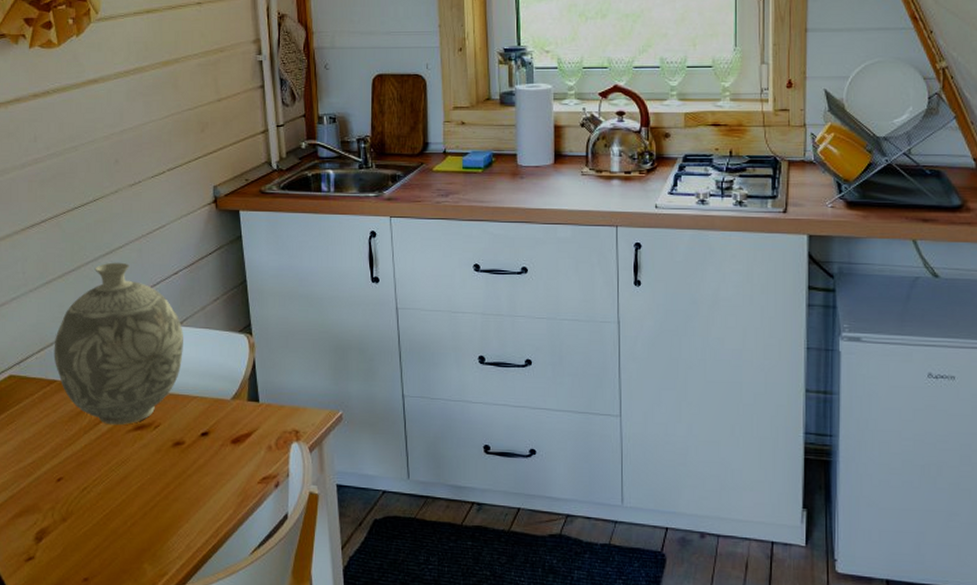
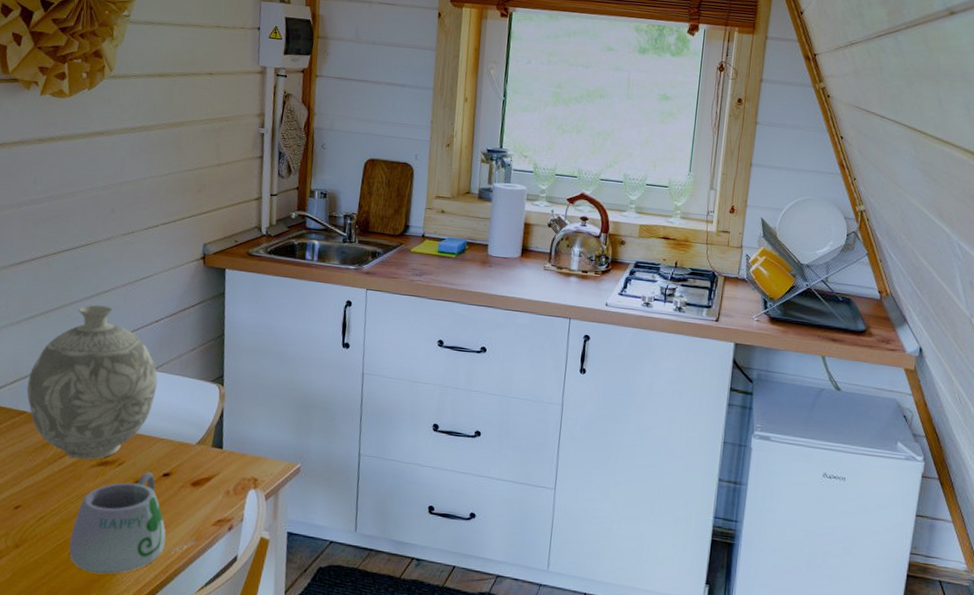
mug: none [115,433,244,543] -> present [69,472,197,575]

